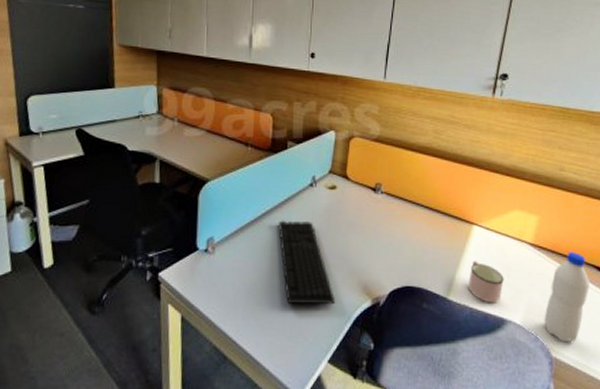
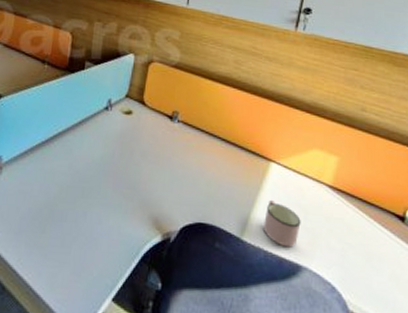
keyboard: present [278,220,336,305] -> none [69,143,125,238]
water bottle: present [544,252,591,343] -> none [341,197,391,296]

